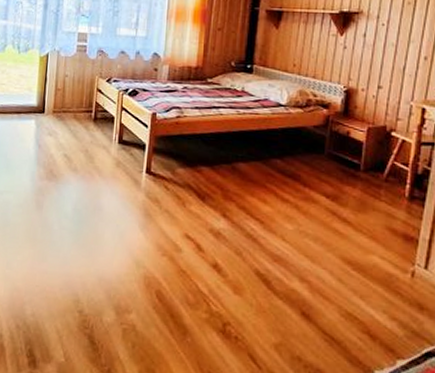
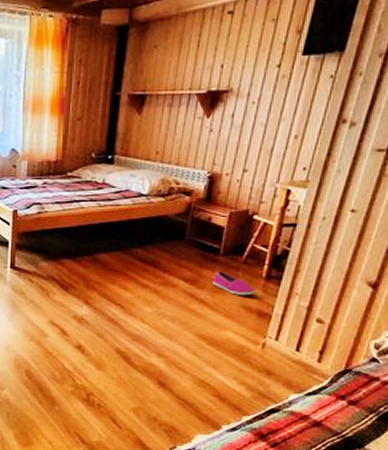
shoe: none [354,188,399,216] -> present [212,271,255,295]

